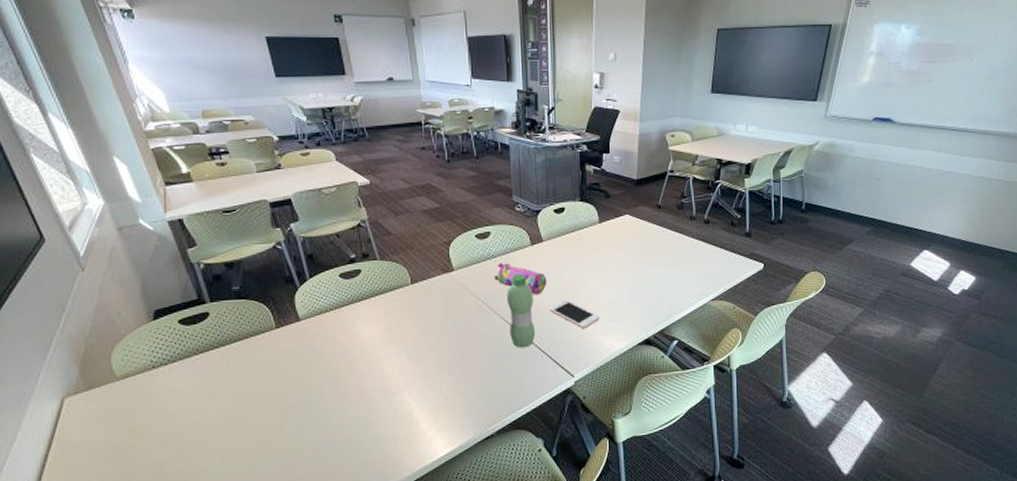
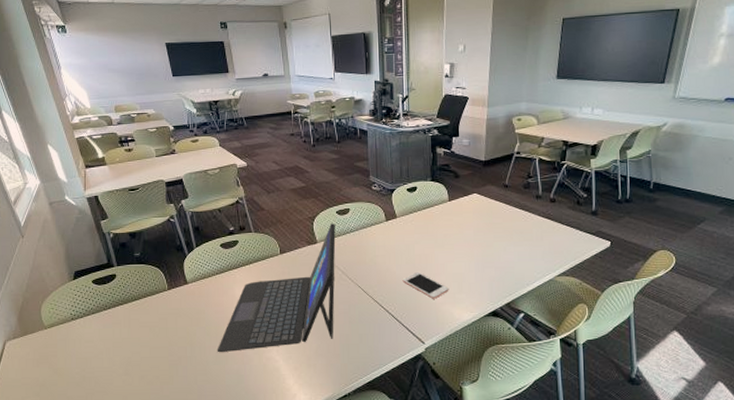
laptop: none [337,248,475,398] -> present [217,223,336,353]
pencil case: present [494,262,547,295] -> none [353,236,400,267]
water bottle: present [507,273,536,348] -> none [364,246,390,315]

